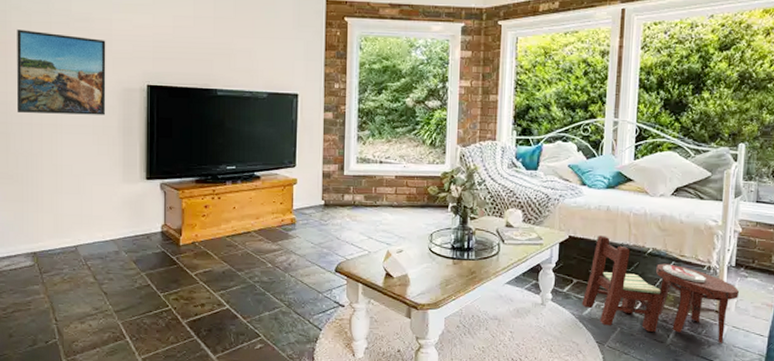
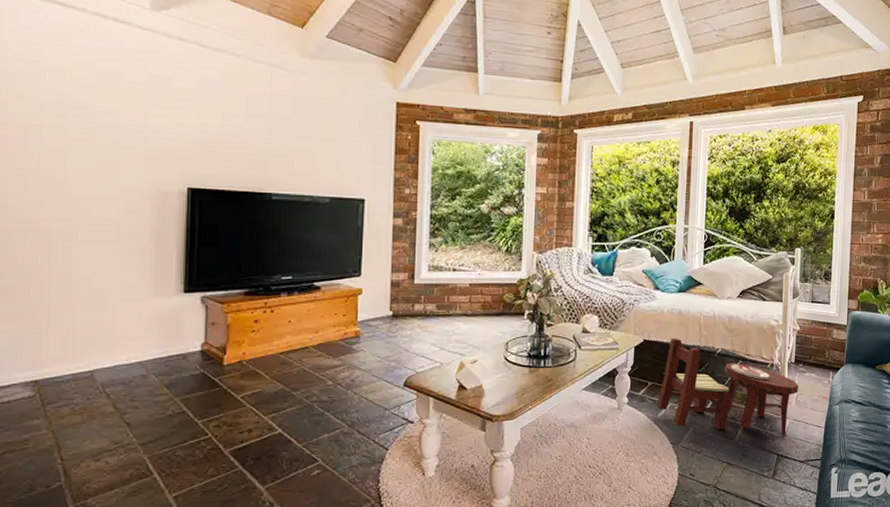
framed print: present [17,29,106,115] -> none [19,122,137,221]

